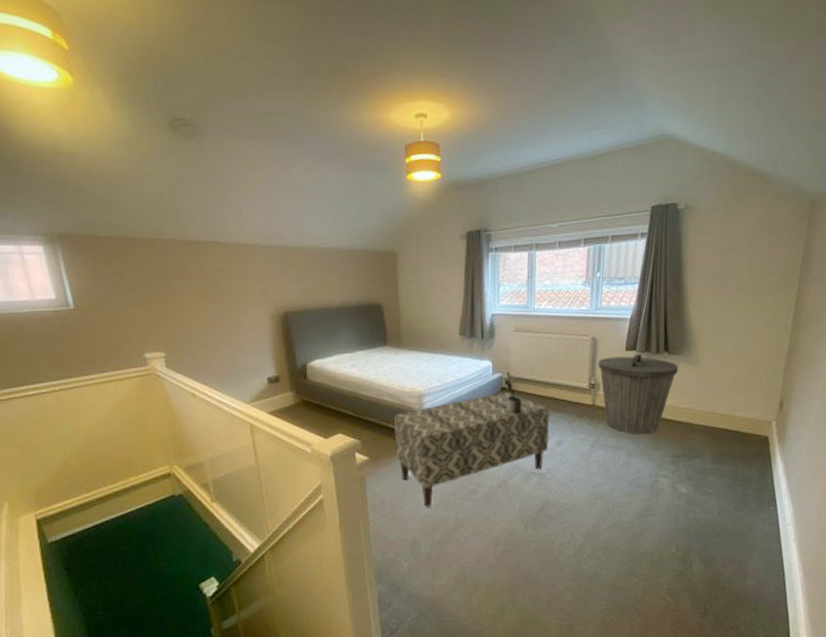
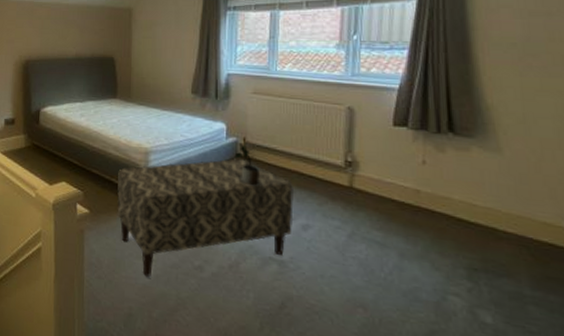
trash can: present [598,353,679,435] -> none [355,130,471,234]

